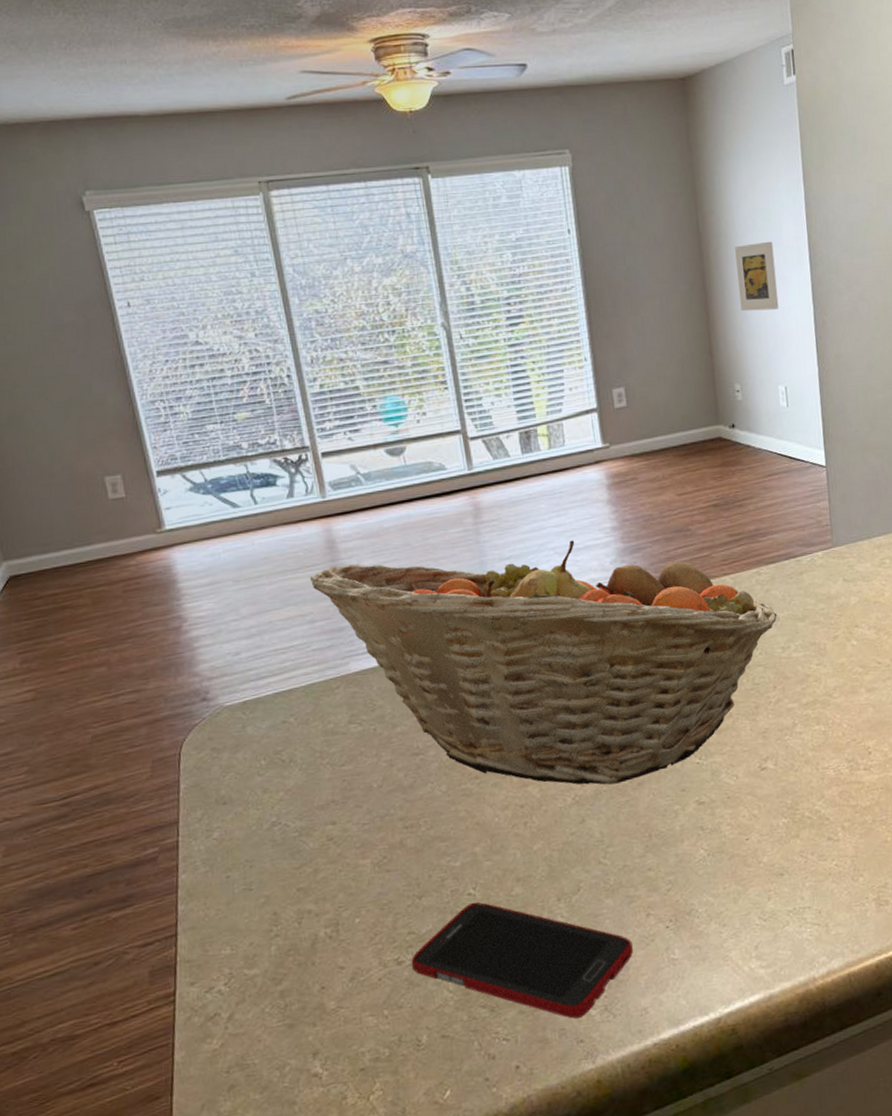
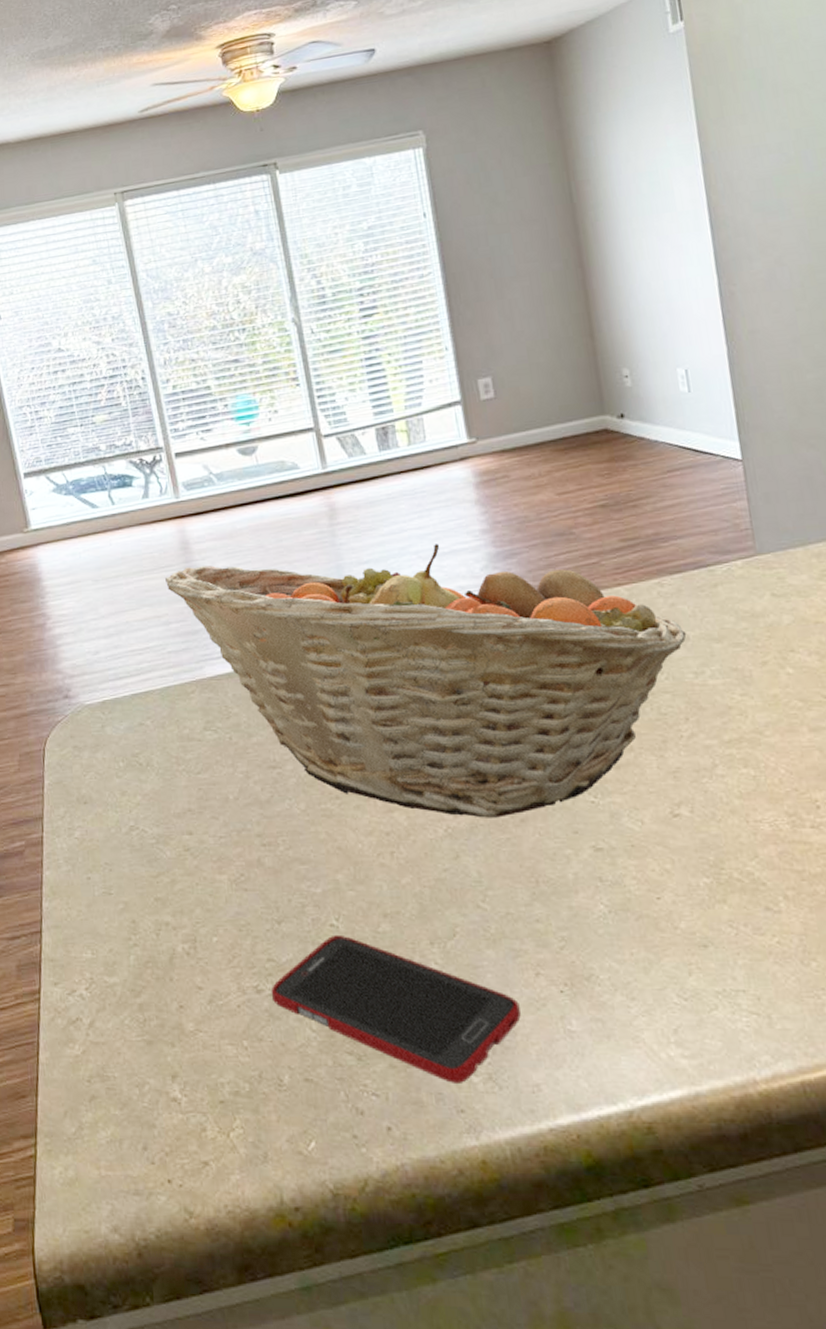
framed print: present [735,241,779,312] -> none [616,206,674,287]

